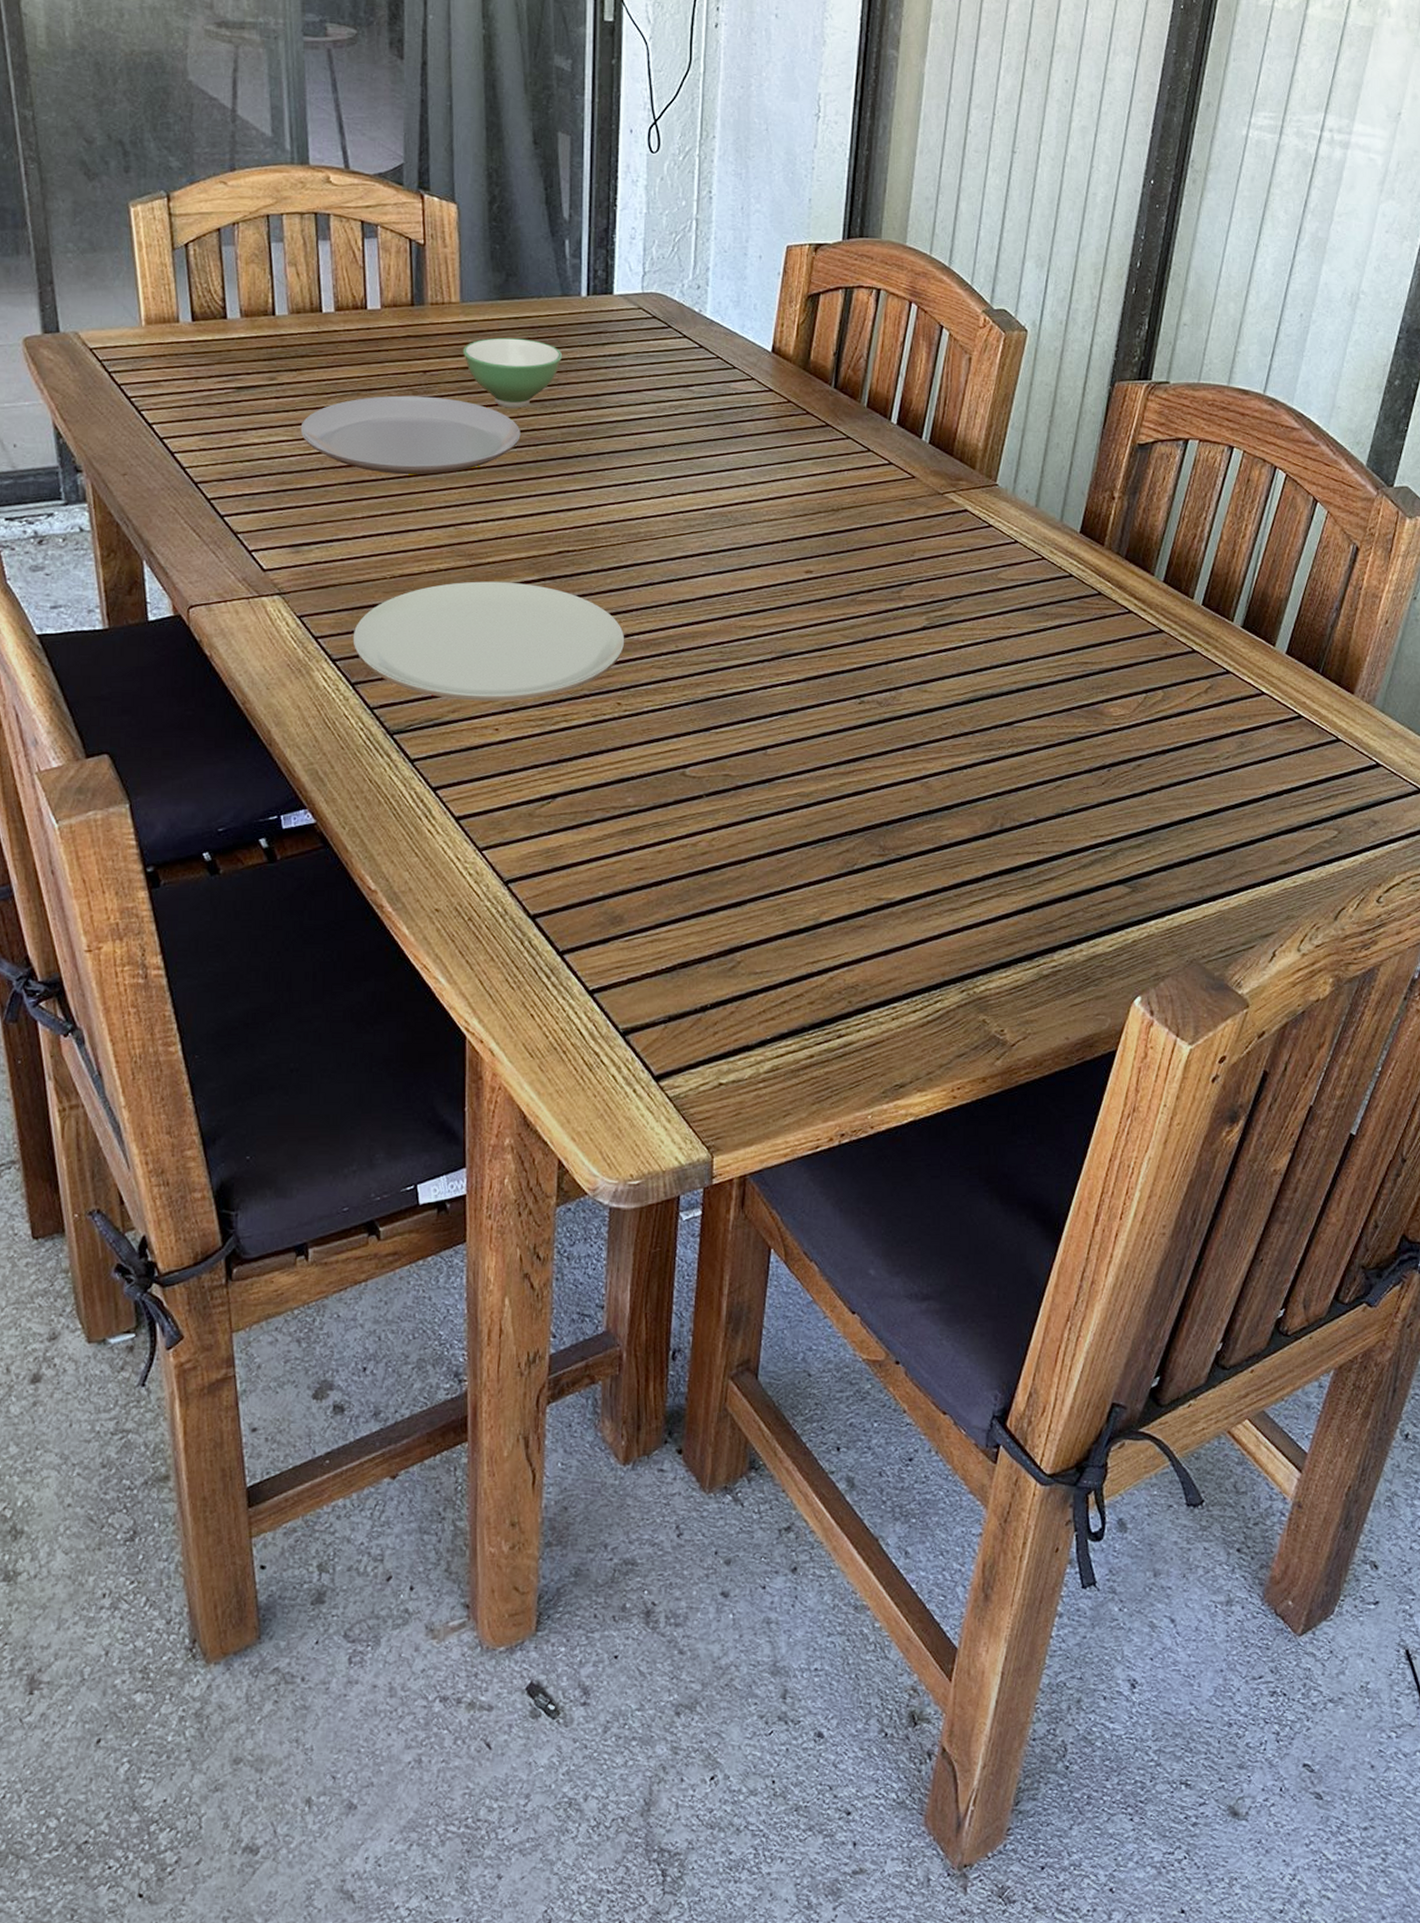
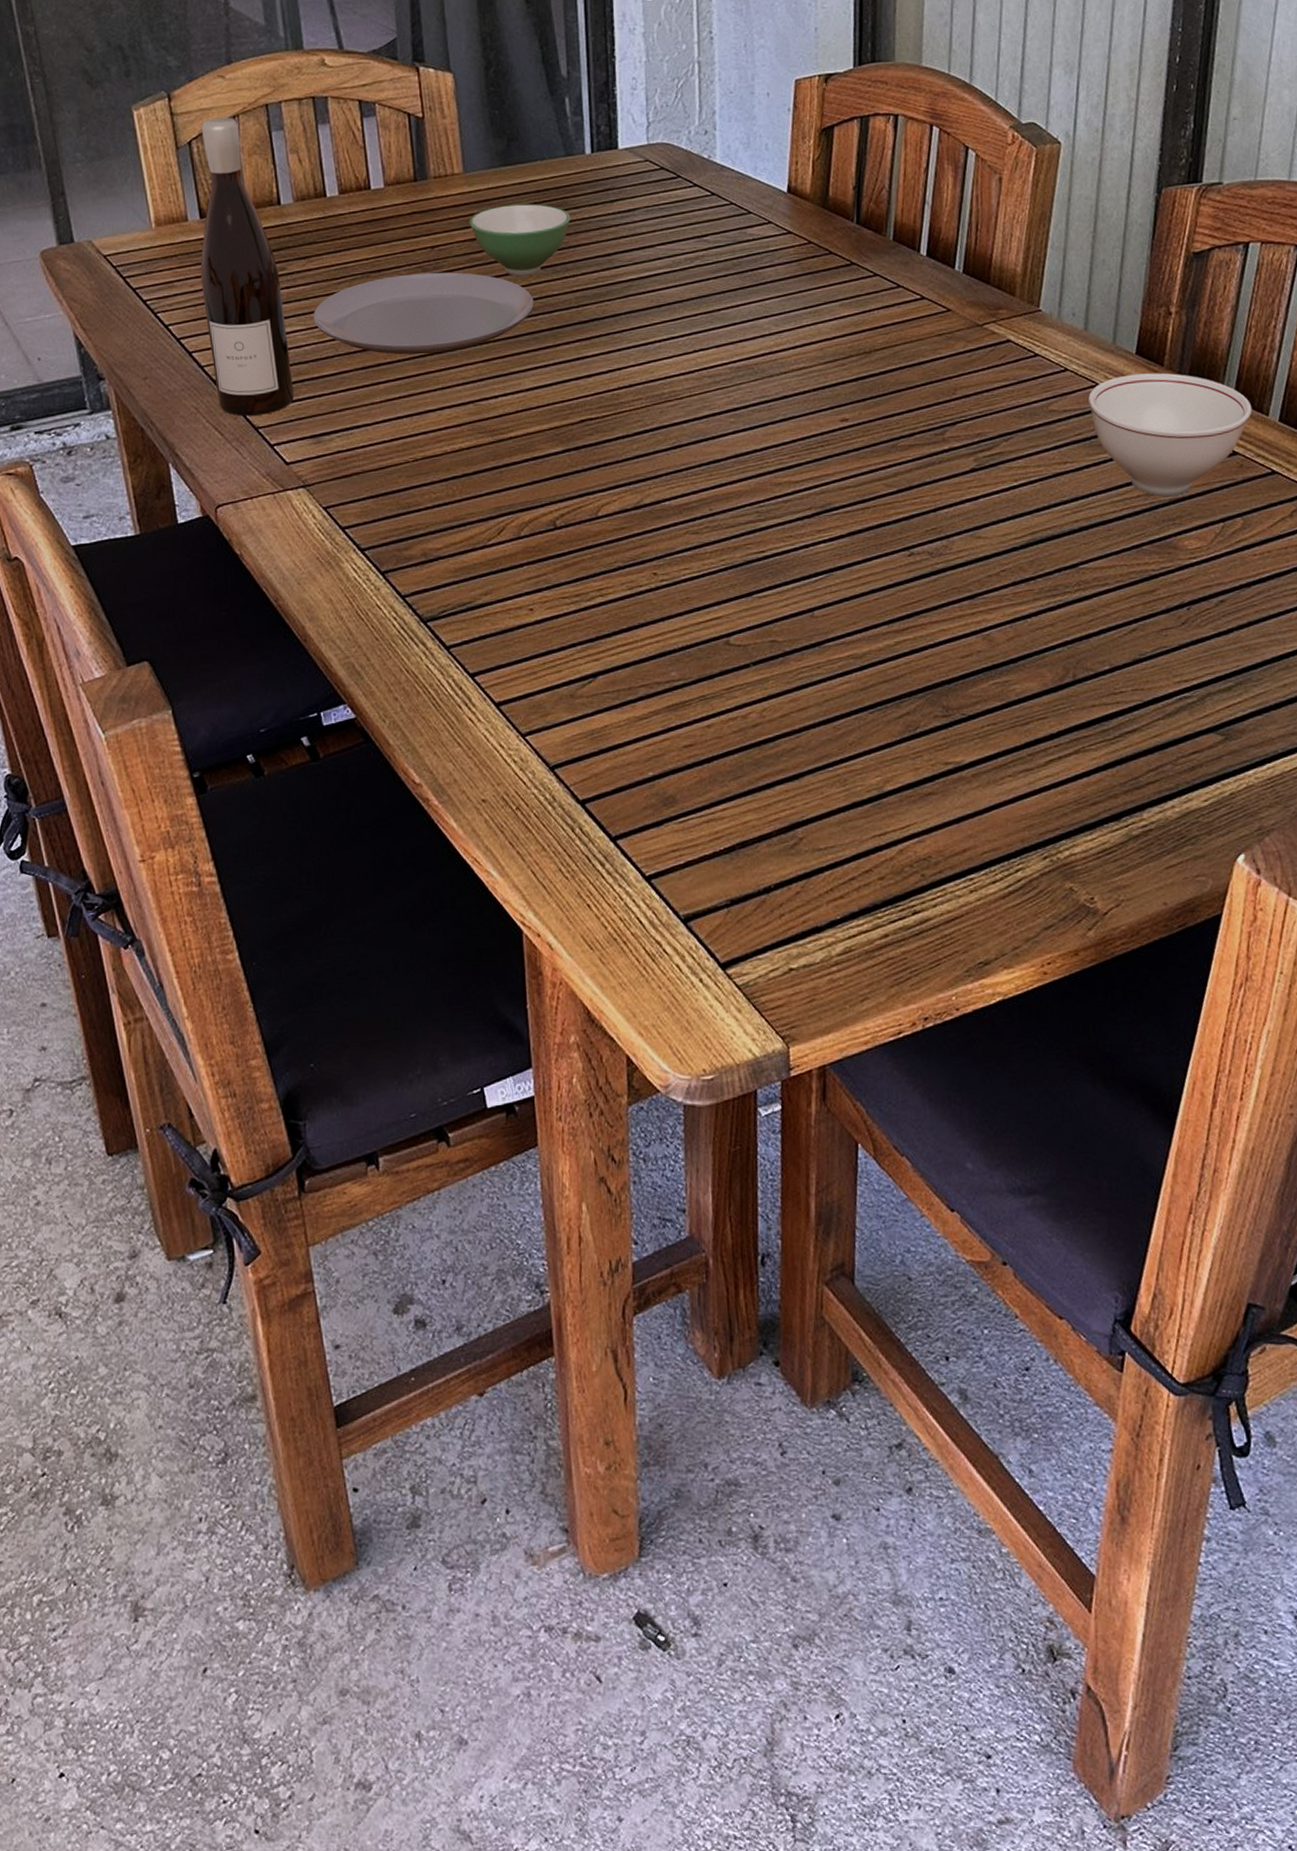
bottle: none [188,223,277,521] -> present [200,117,295,416]
plate: present [353,581,625,701] -> none [379,455,657,582]
bowl: none [1034,551,1179,666] -> present [1088,372,1253,496]

